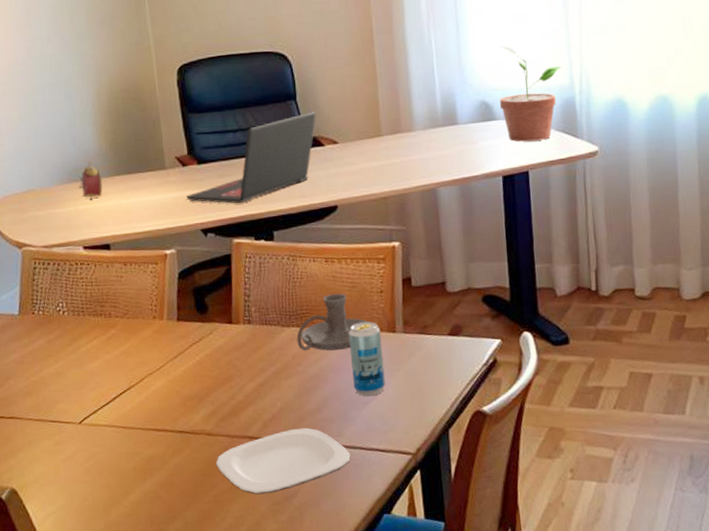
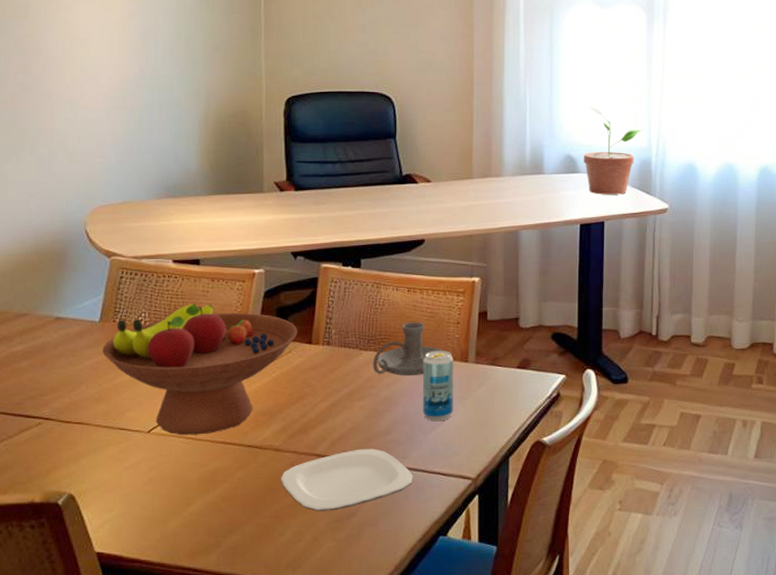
fruit bowl: none [25,289,217,425] -> present [102,303,298,435]
alarm clock: present [79,161,103,200] -> none [176,179,199,216]
laptop: present [186,111,316,204] -> none [281,151,413,231]

